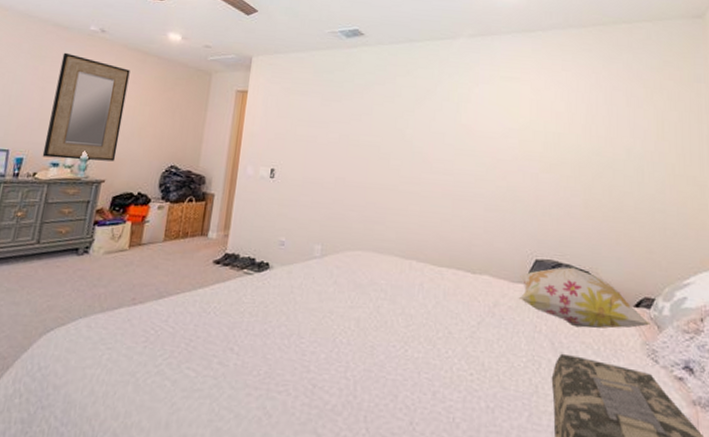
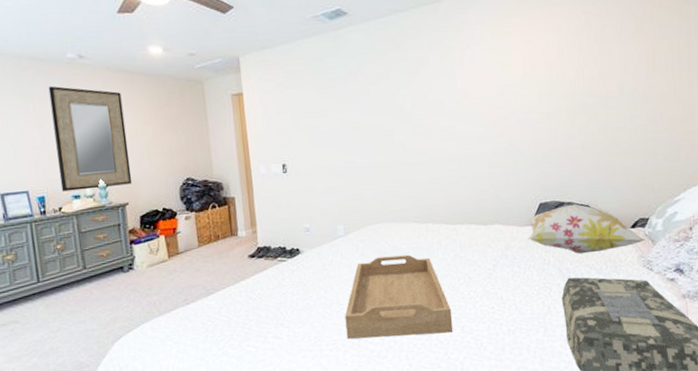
serving tray: none [300,289,425,397] -> present [345,254,454,339]

